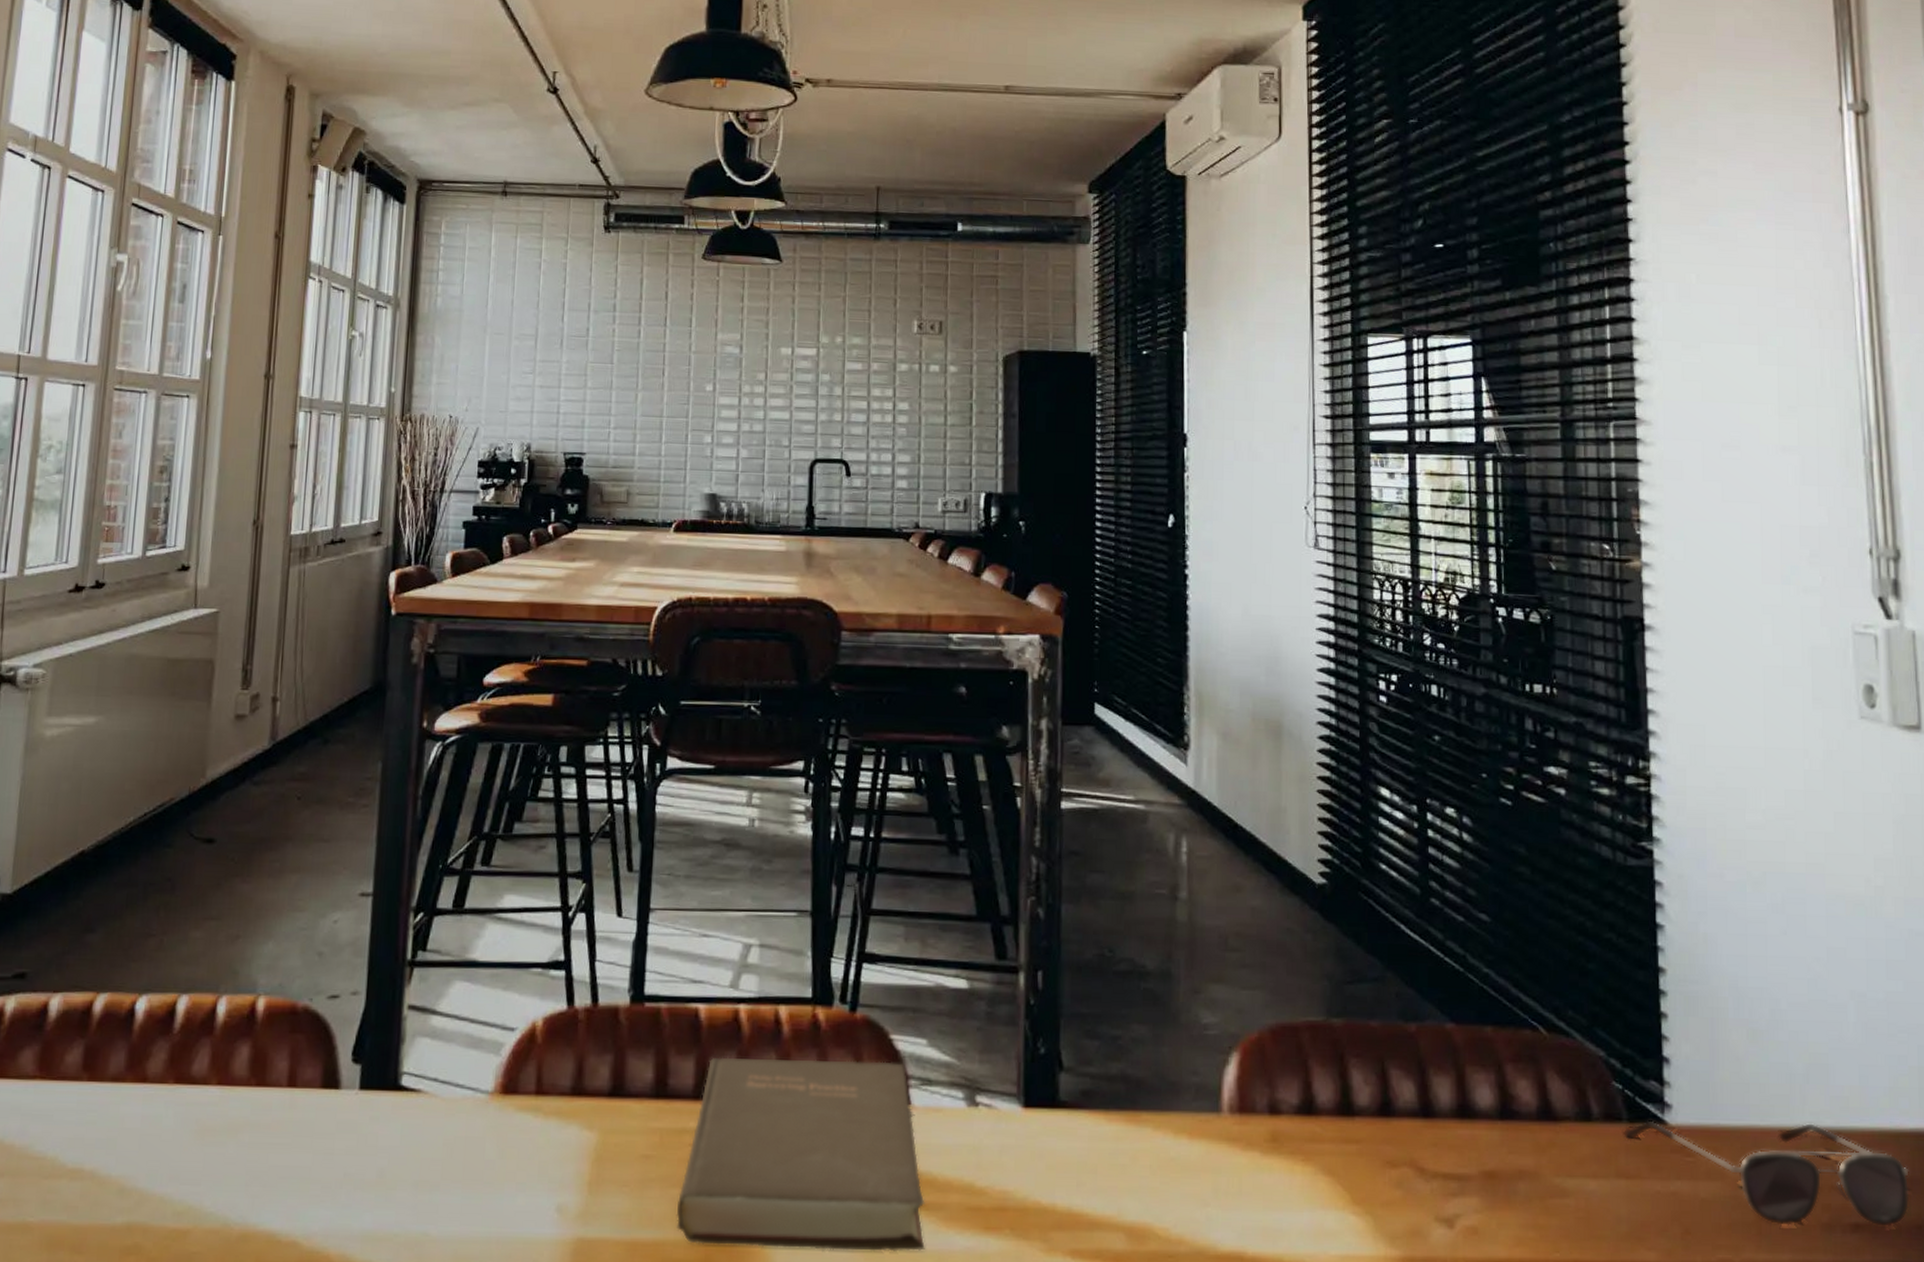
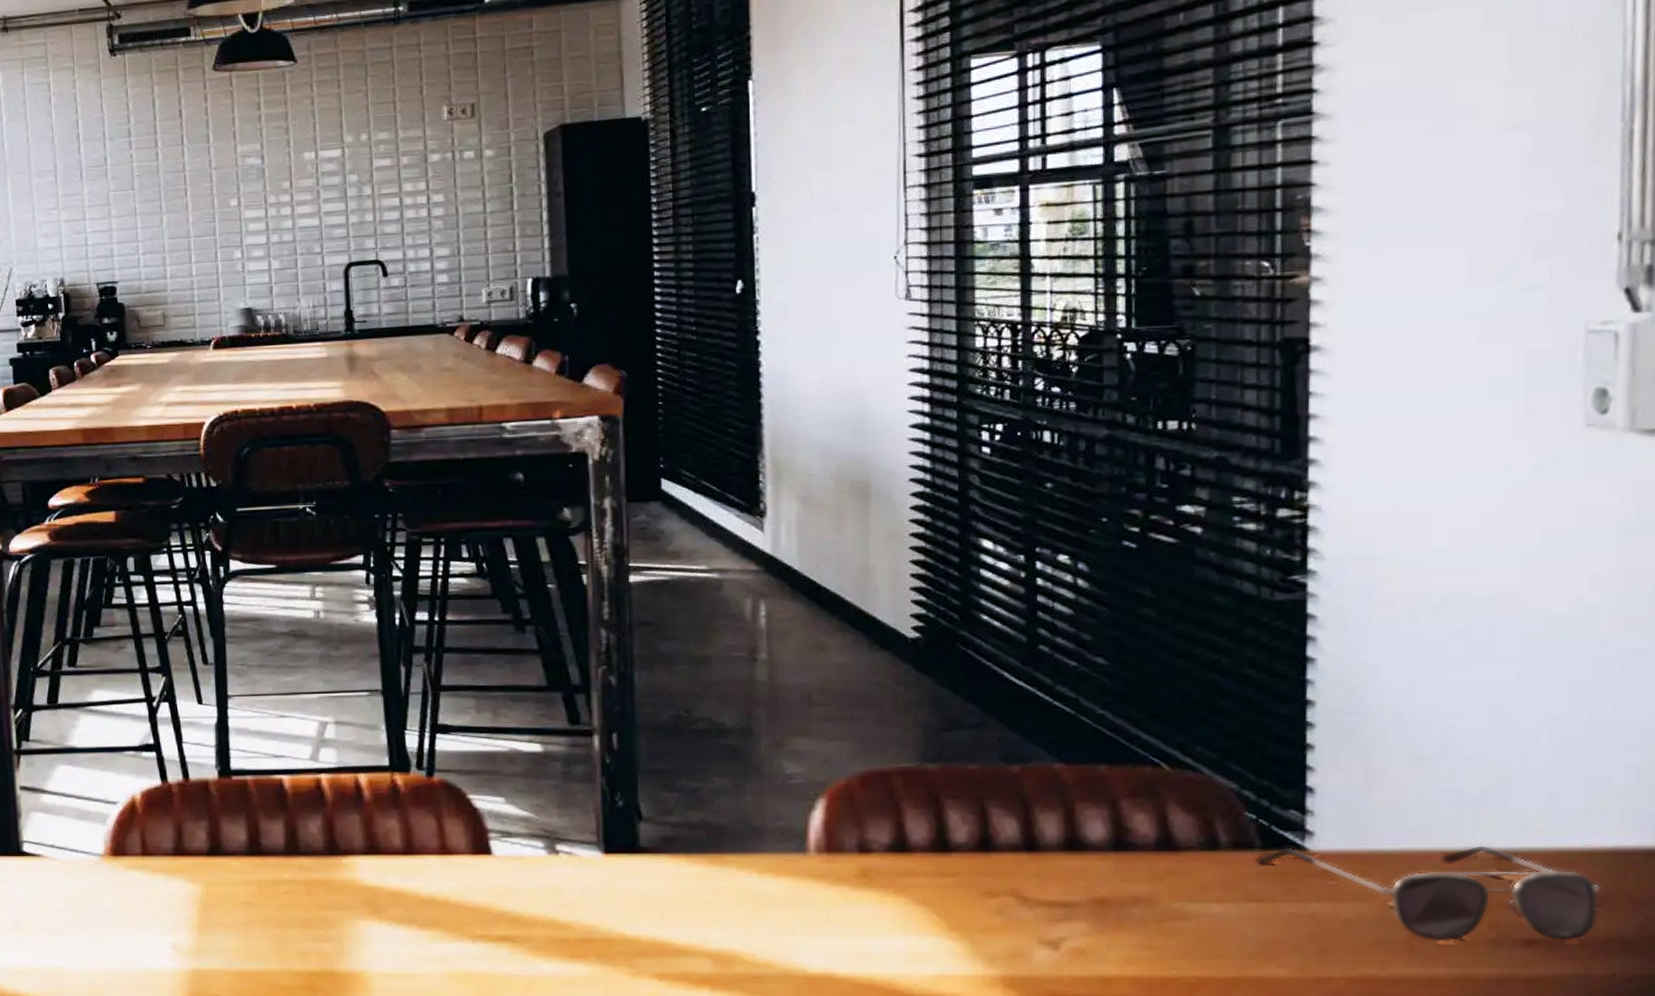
book: present [676,1057,925,1252] -> none [279,818,514,977]

